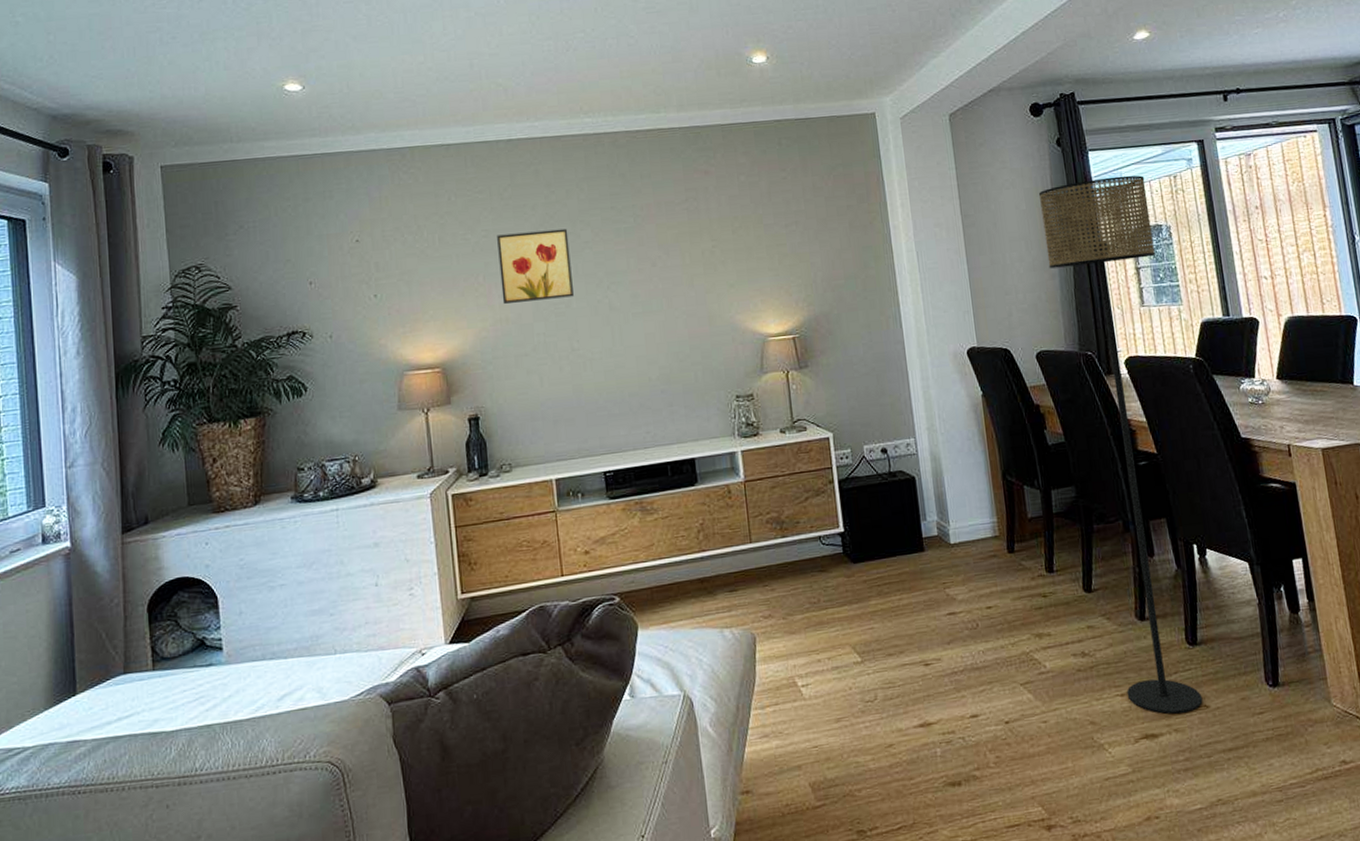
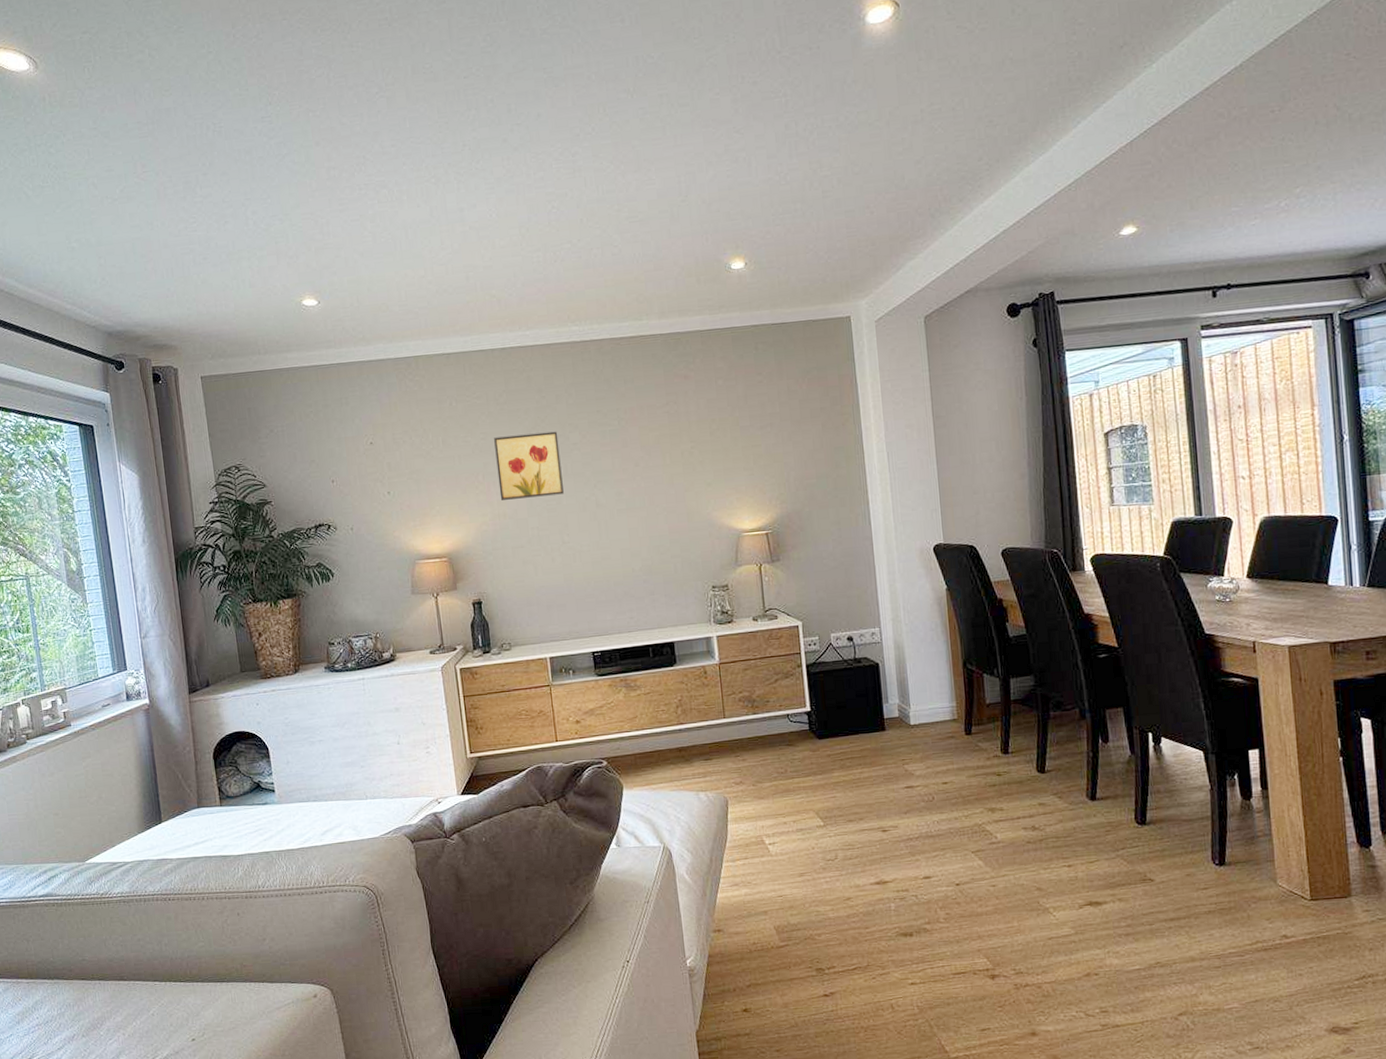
floor lamp: present [1038,175,1203,714] -> none [1011,375,1148,885]

